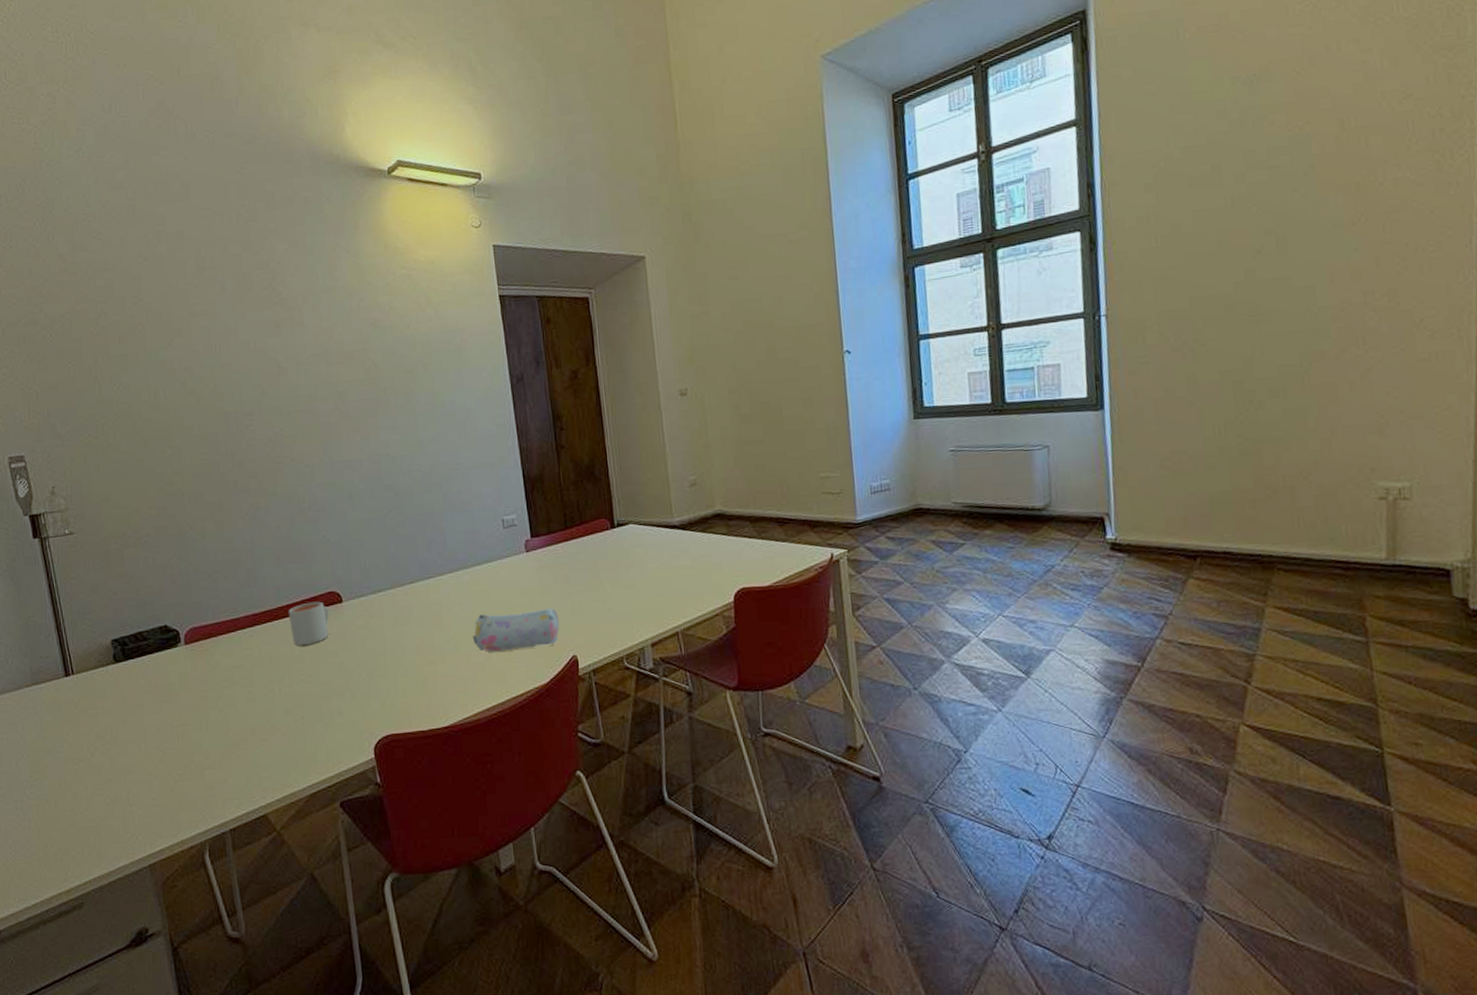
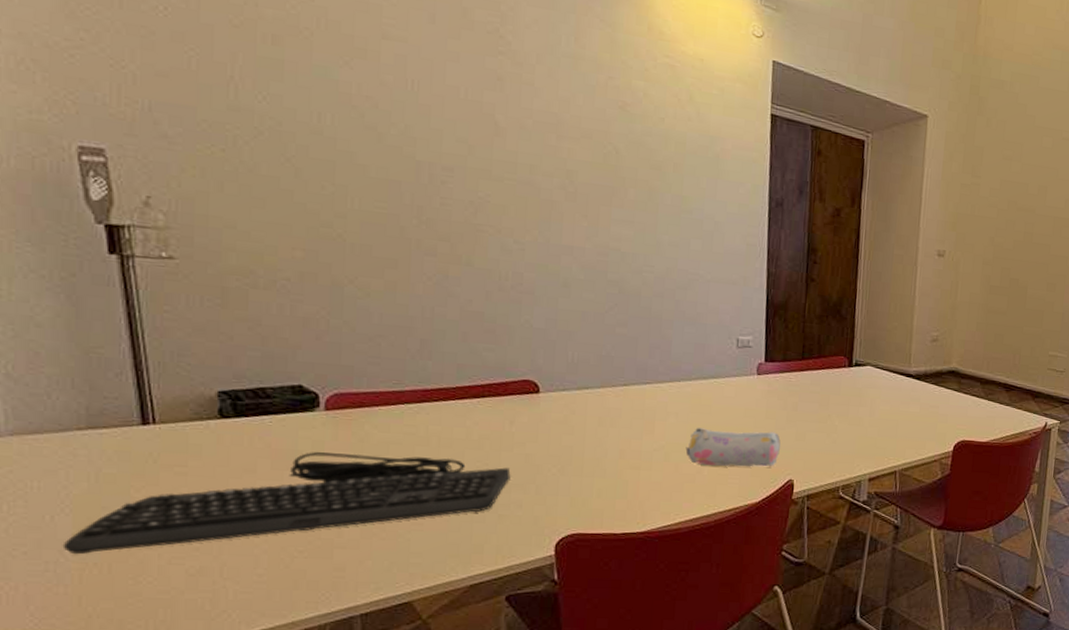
keyboard: none [24,674,330,793] -> present [62,451,511,555]
mug: present [288,601,330,645] -> none [469,387,523,432]

